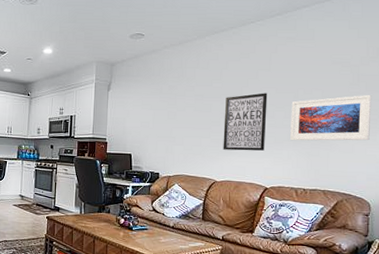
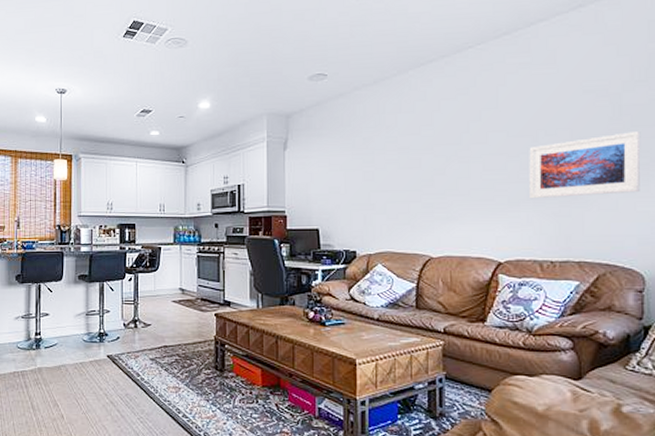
wall art: present [223,93,268,151] -> none [438,138,496,217]

